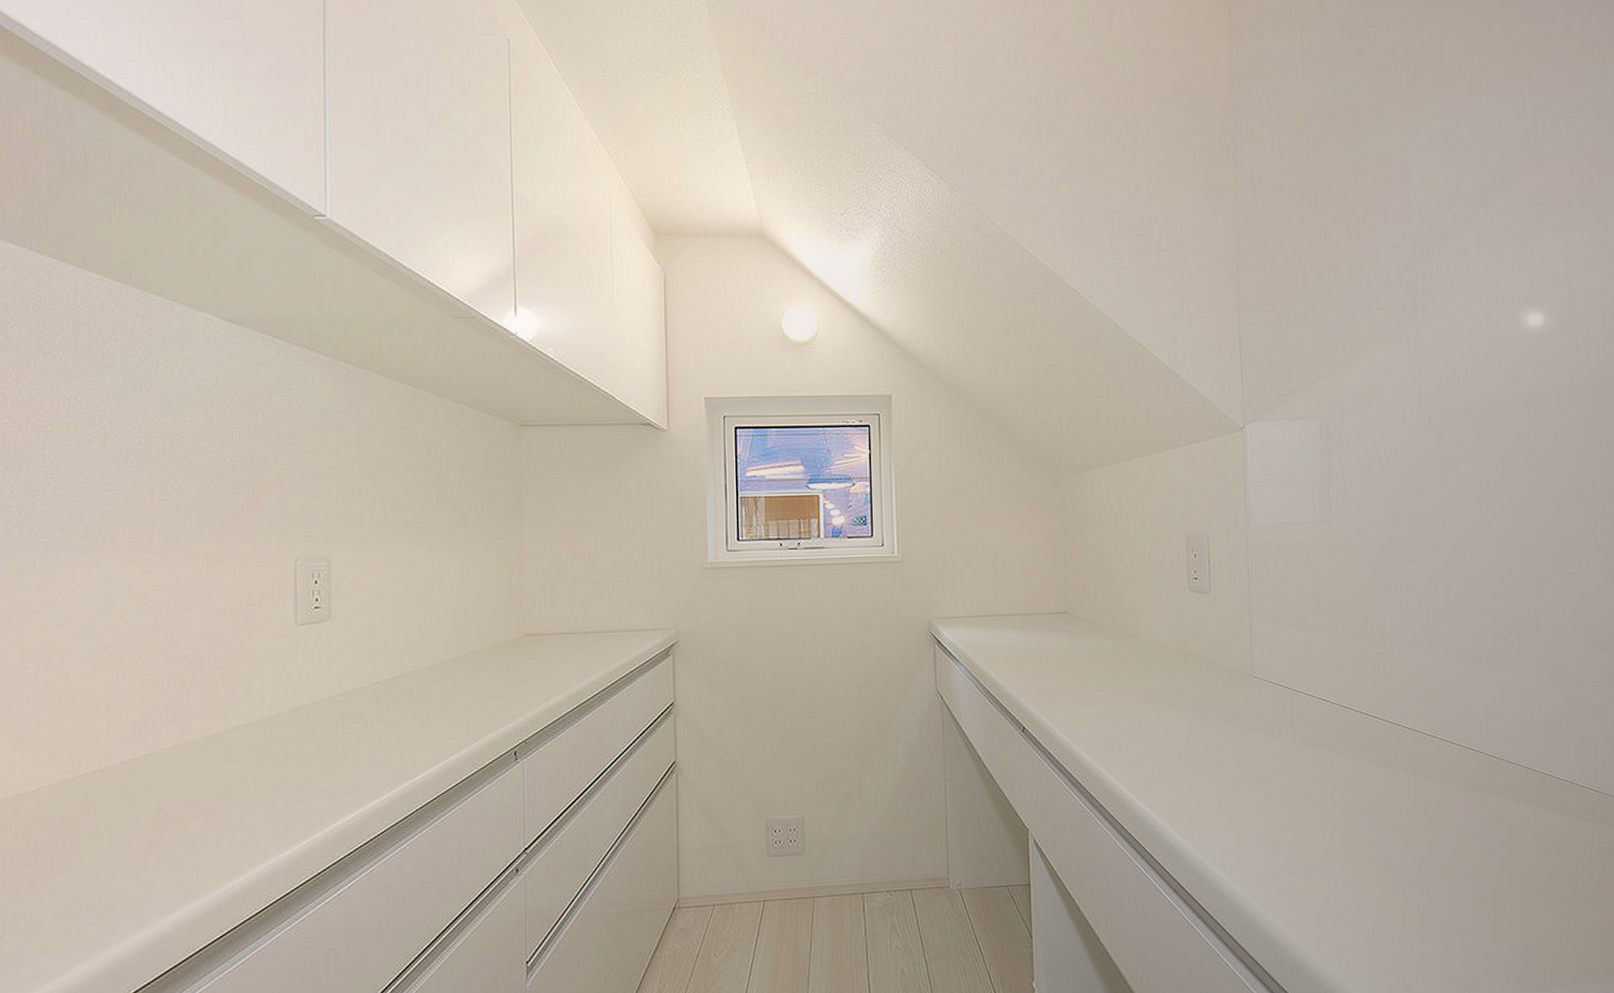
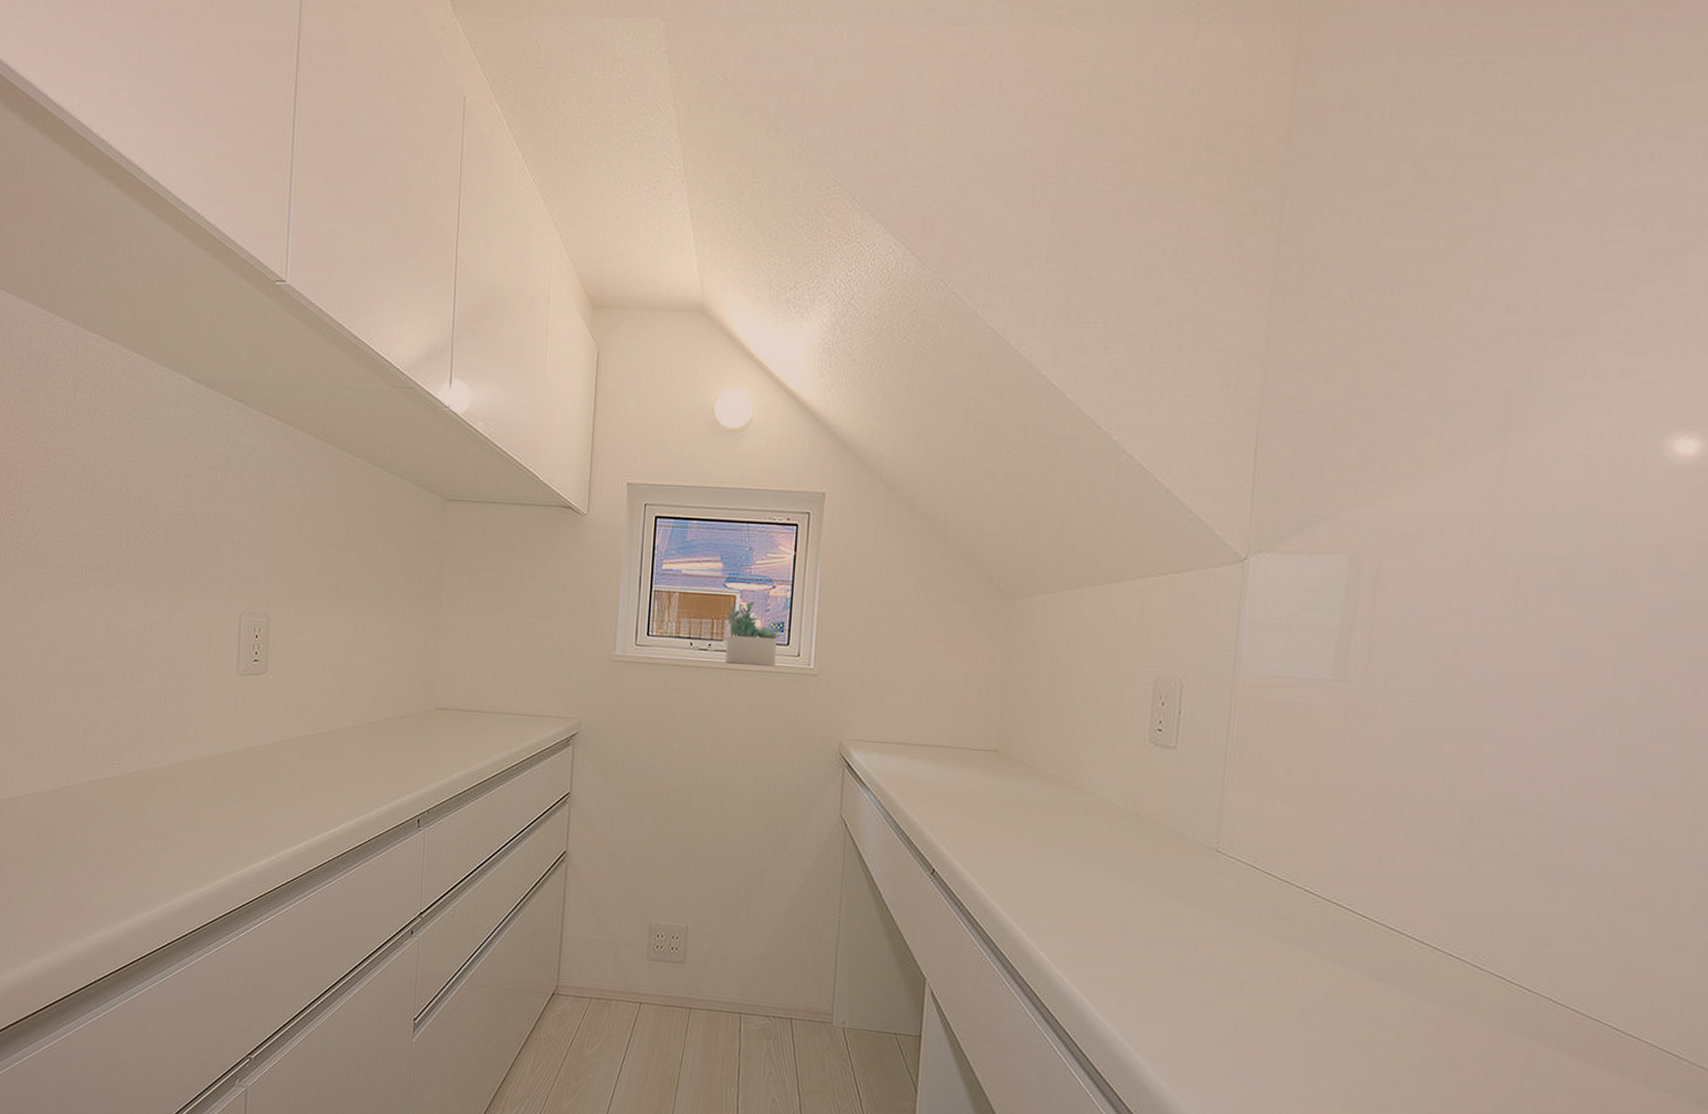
succulent plant: none [812,499,865,559] -> present [725,601,782,666]

